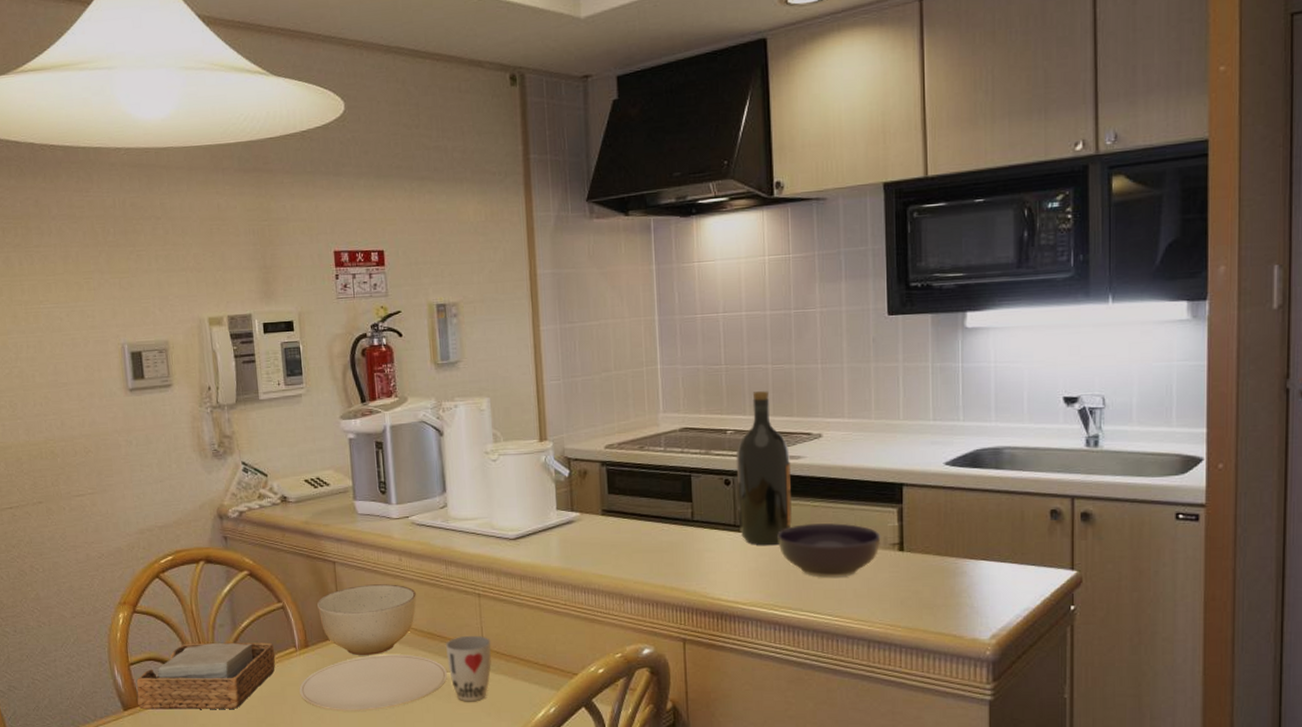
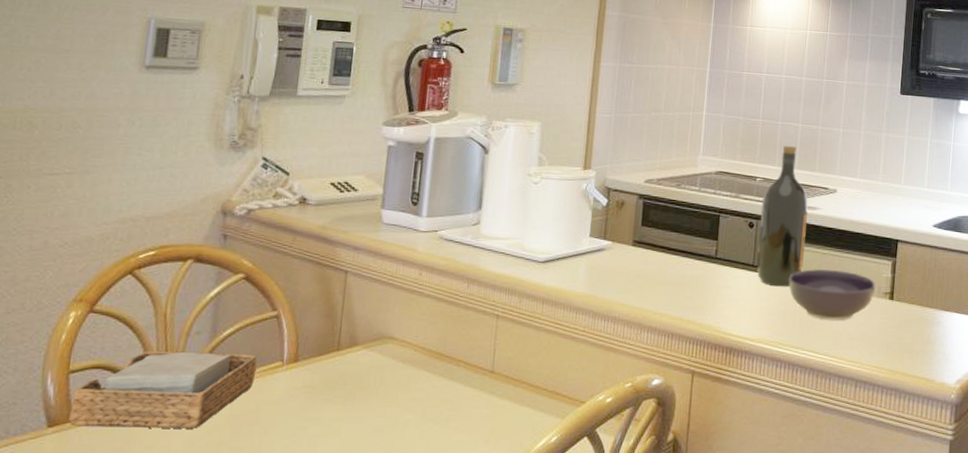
plate: present [299,654,448,711] -> none [277,373,451,435]
bowl: present [317,584,417,655] -> none [317,298,432,373]
cup: present [445,635,492,702] -> none [451,357,502,428]

